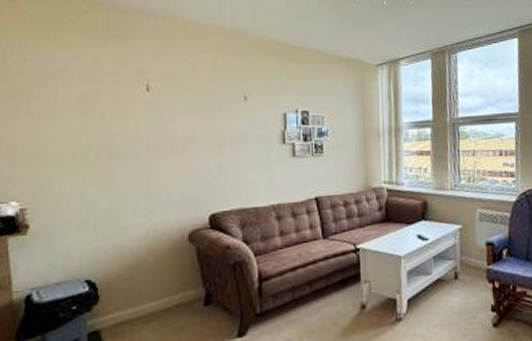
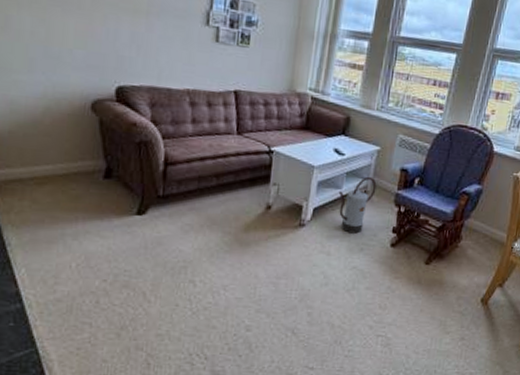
watering can: none [429,256,466,320] -> present [338,176,377,234]

